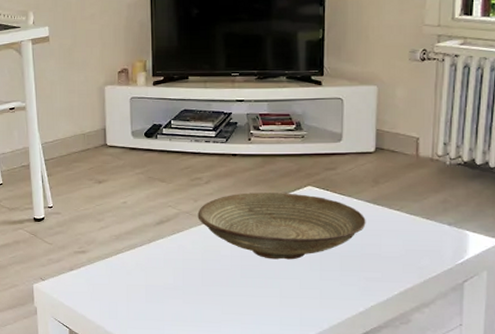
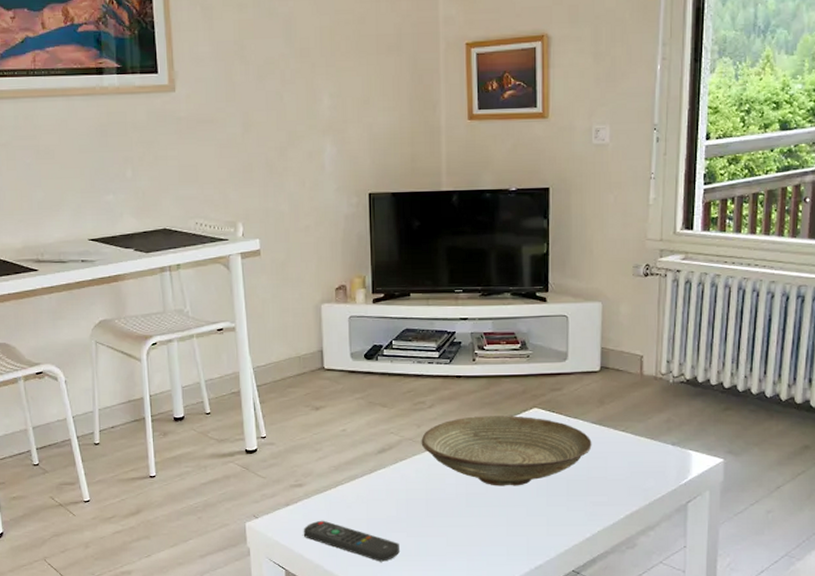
remote control: none [86,284,176,326] -> present [303,520,399,562]

